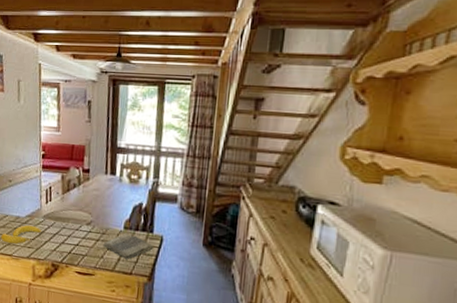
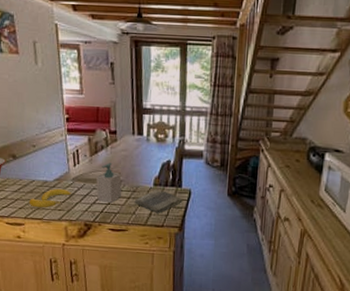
soap bottle: none [66,202,92,244] -> present [96,163,122,203]

